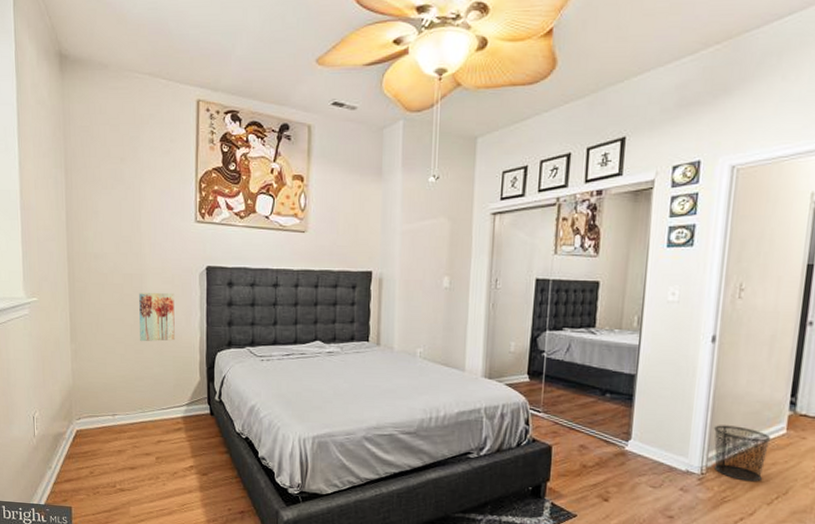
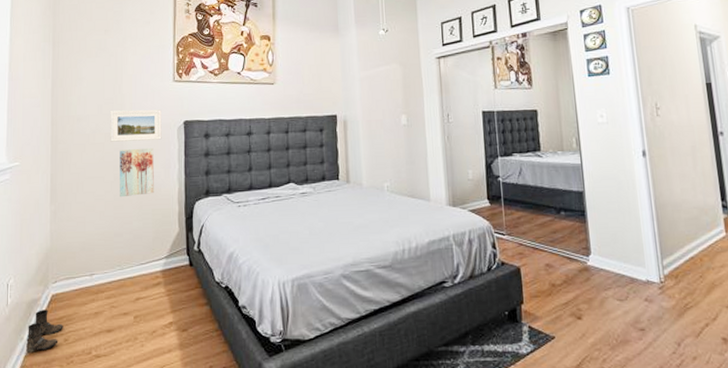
boots: none [54,443,89,481] -> present [26,309,63,353]
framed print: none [128,250,183,285] -> present [110,109,162,142]
waste bin: present [713,425,771,482] -> none [661,232,715,286]

